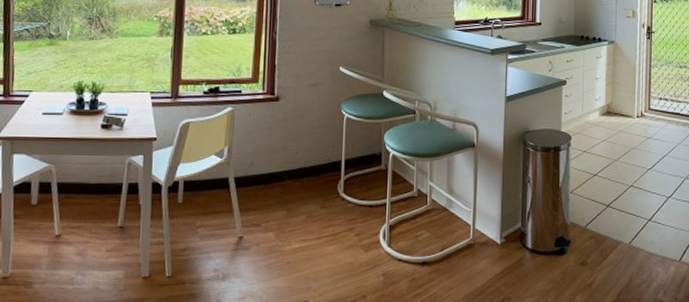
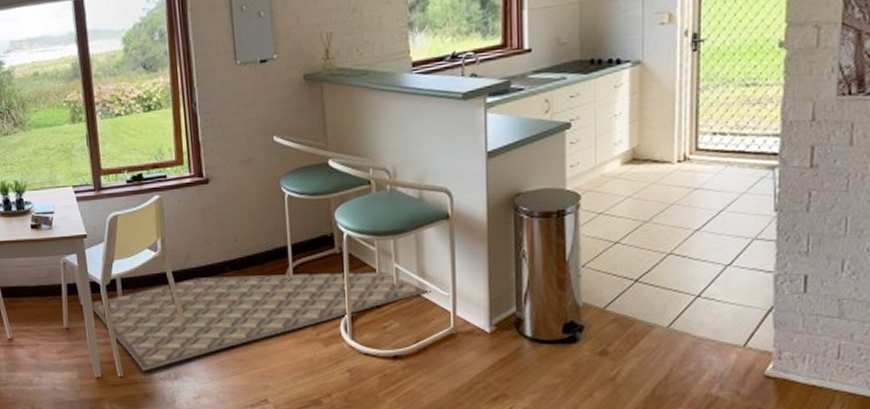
rug: none [149,184,456,271] -> present [90,271,431,371]

